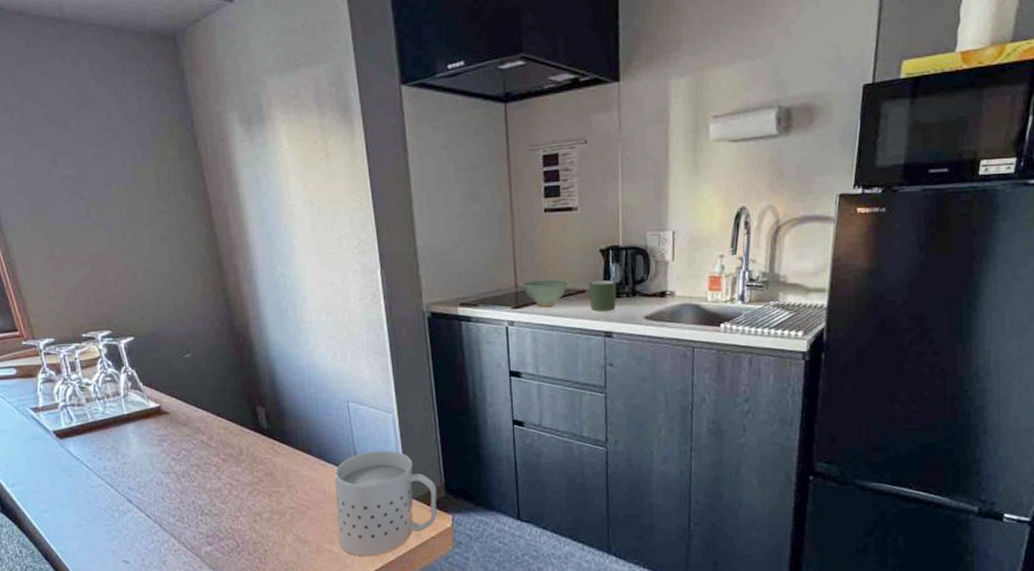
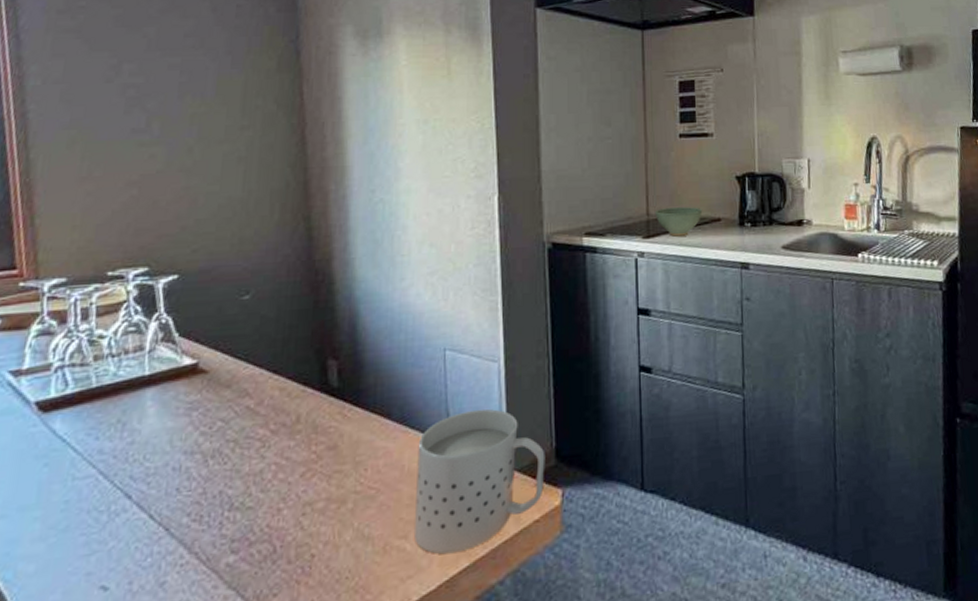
mug: present [588,280,617,313] -> none [724,208,753,243]

